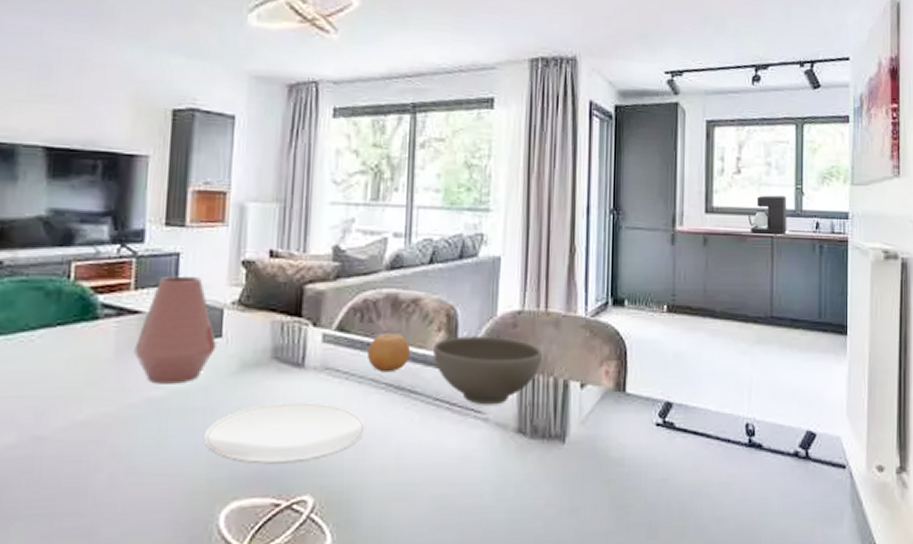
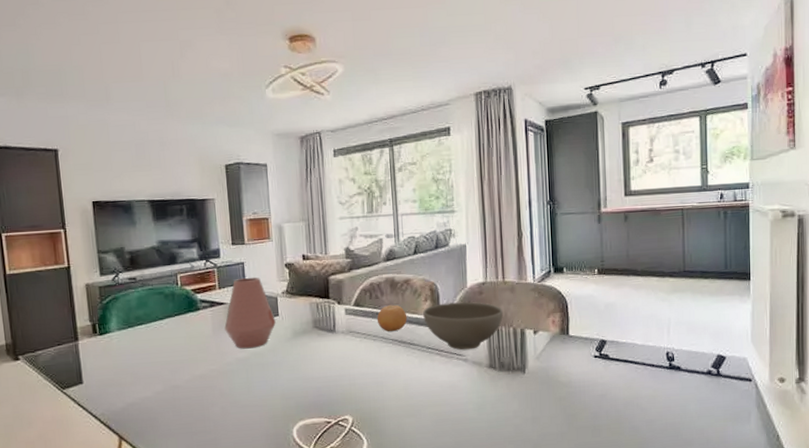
plate: present [203,402,367,464] -> none [276,355,382,397]
coffee maker: present [748,195,787,234] -> none [661,175,695,208]

